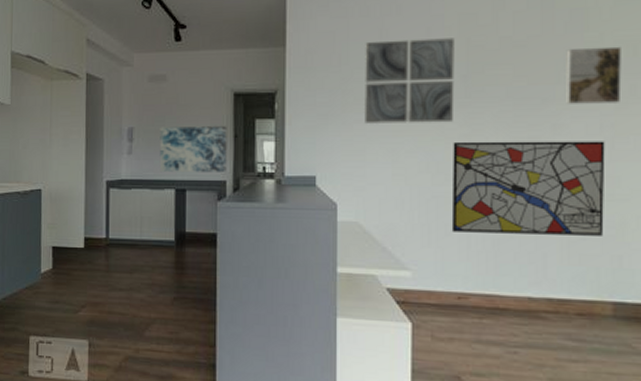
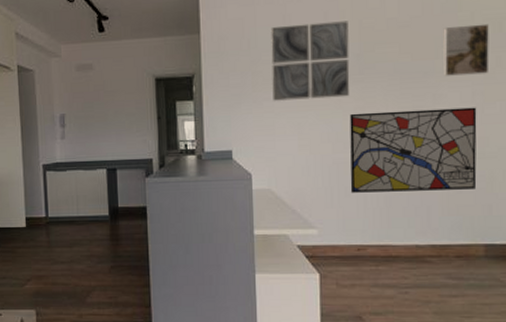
wall art: present [159,126,227,172] -> none [89,109,152,153]

